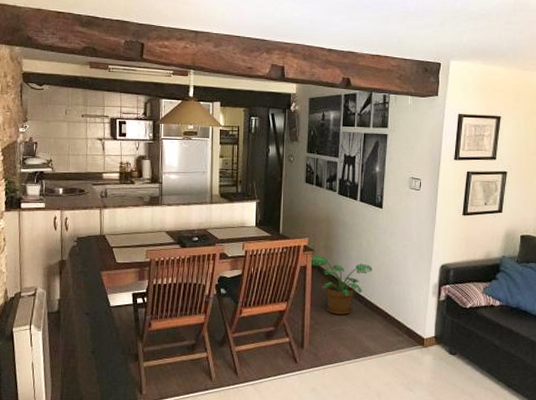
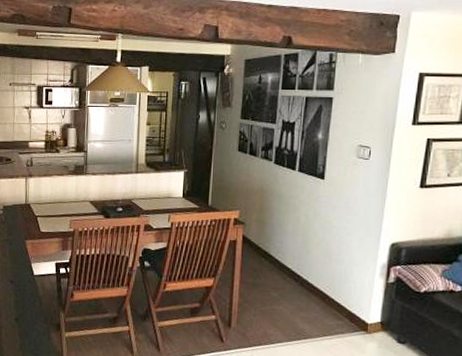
potted plant: present [310,255,372,315] -> none [240,229,311,294]

